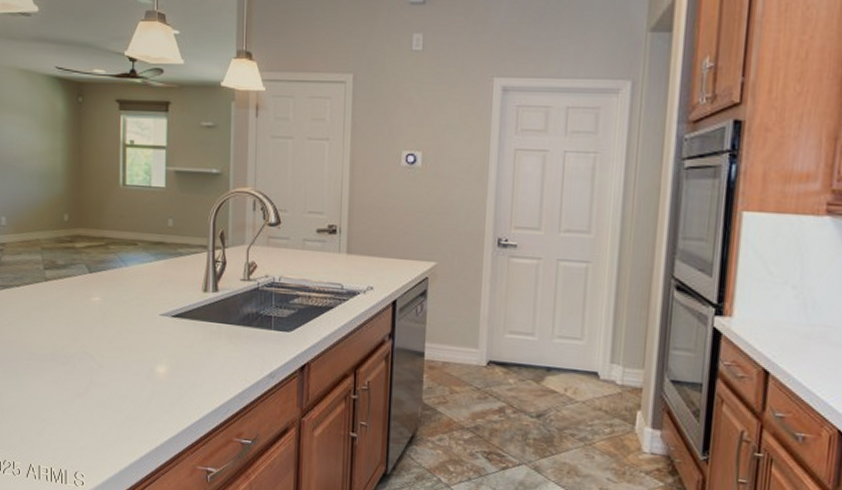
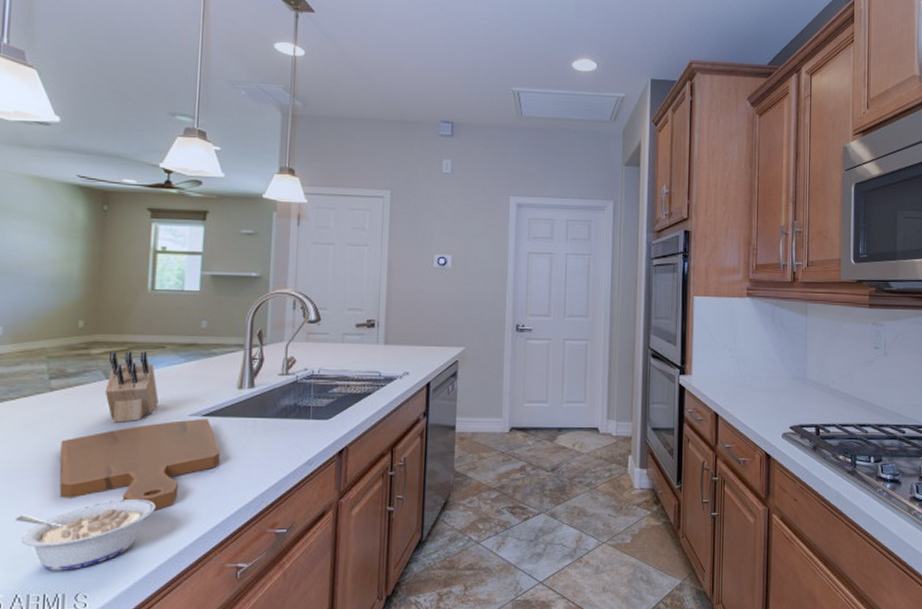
legume: none [26,390,135,450] -> present [16,499,156,571]
cutting board: none [56,319,189,405] -> present [59,419,220,511]
knife block: none [88,246,133,317] -> present [105,351,159,423]

